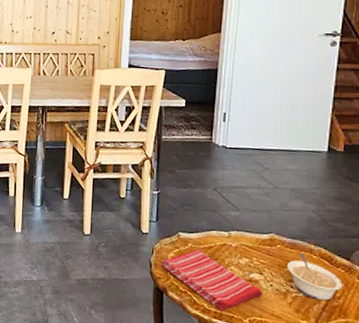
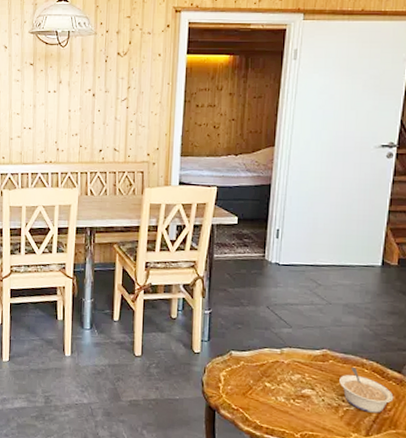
dish towel: present [161,249,263,312] -> none [213,367,315,427]

